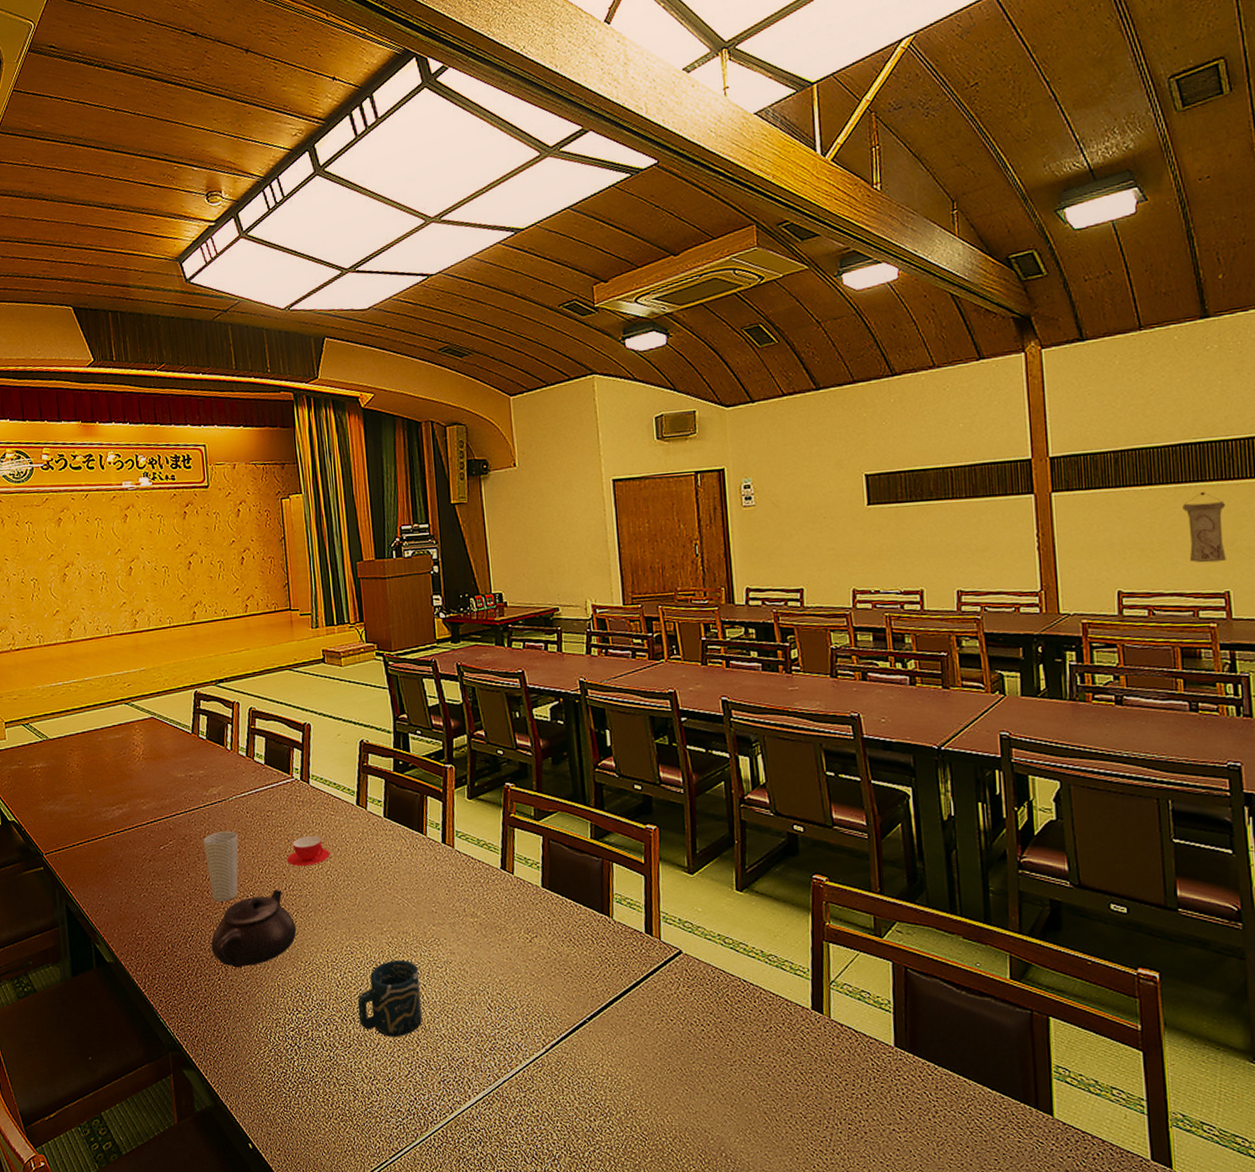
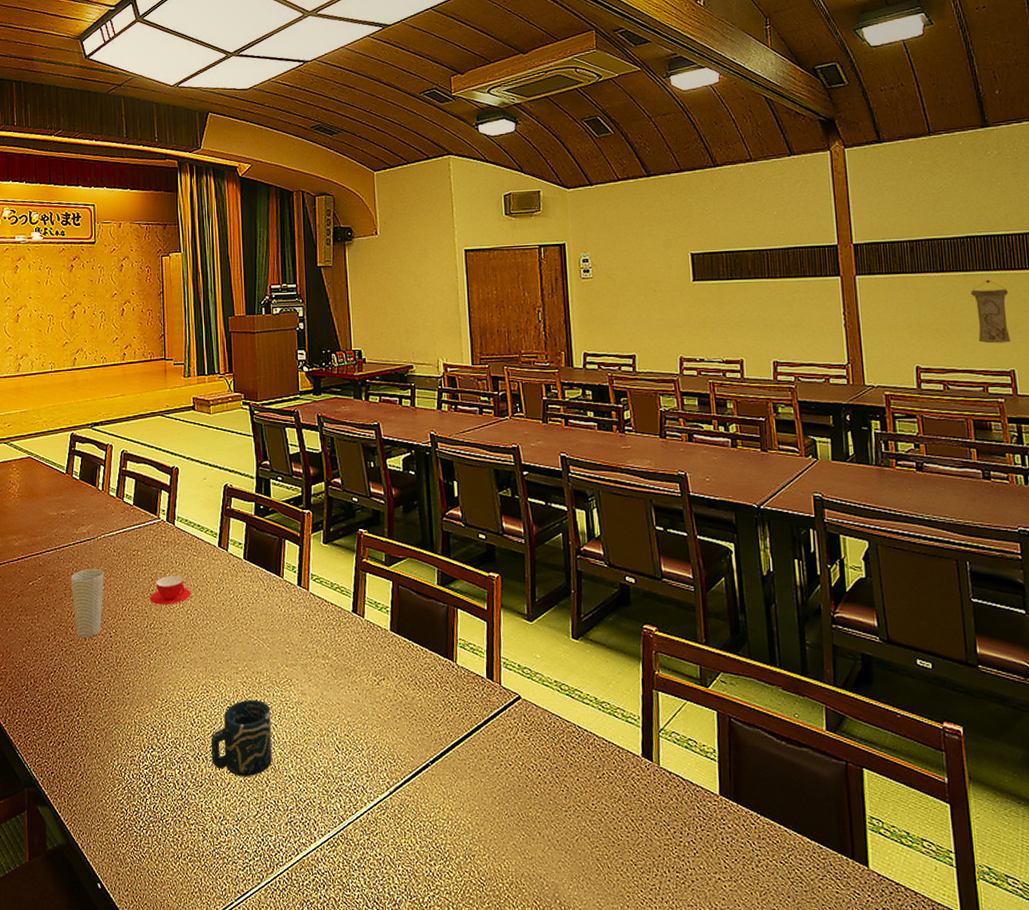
teapot: present [211,889,297,968] -> none [72,627,156,704]

